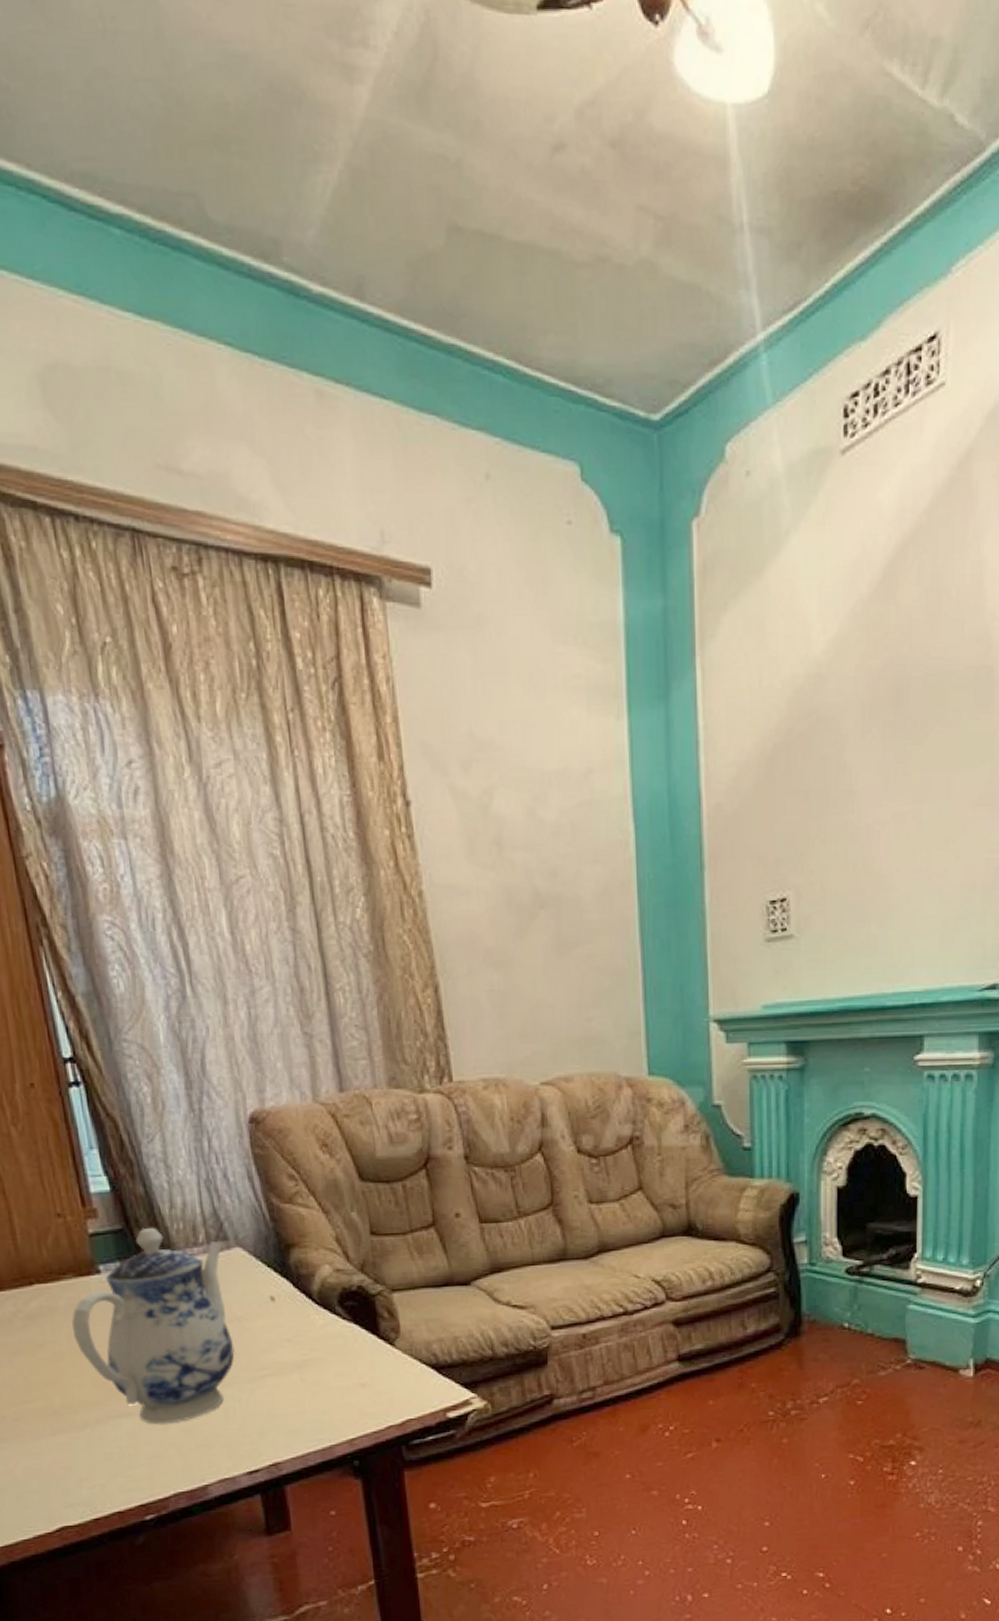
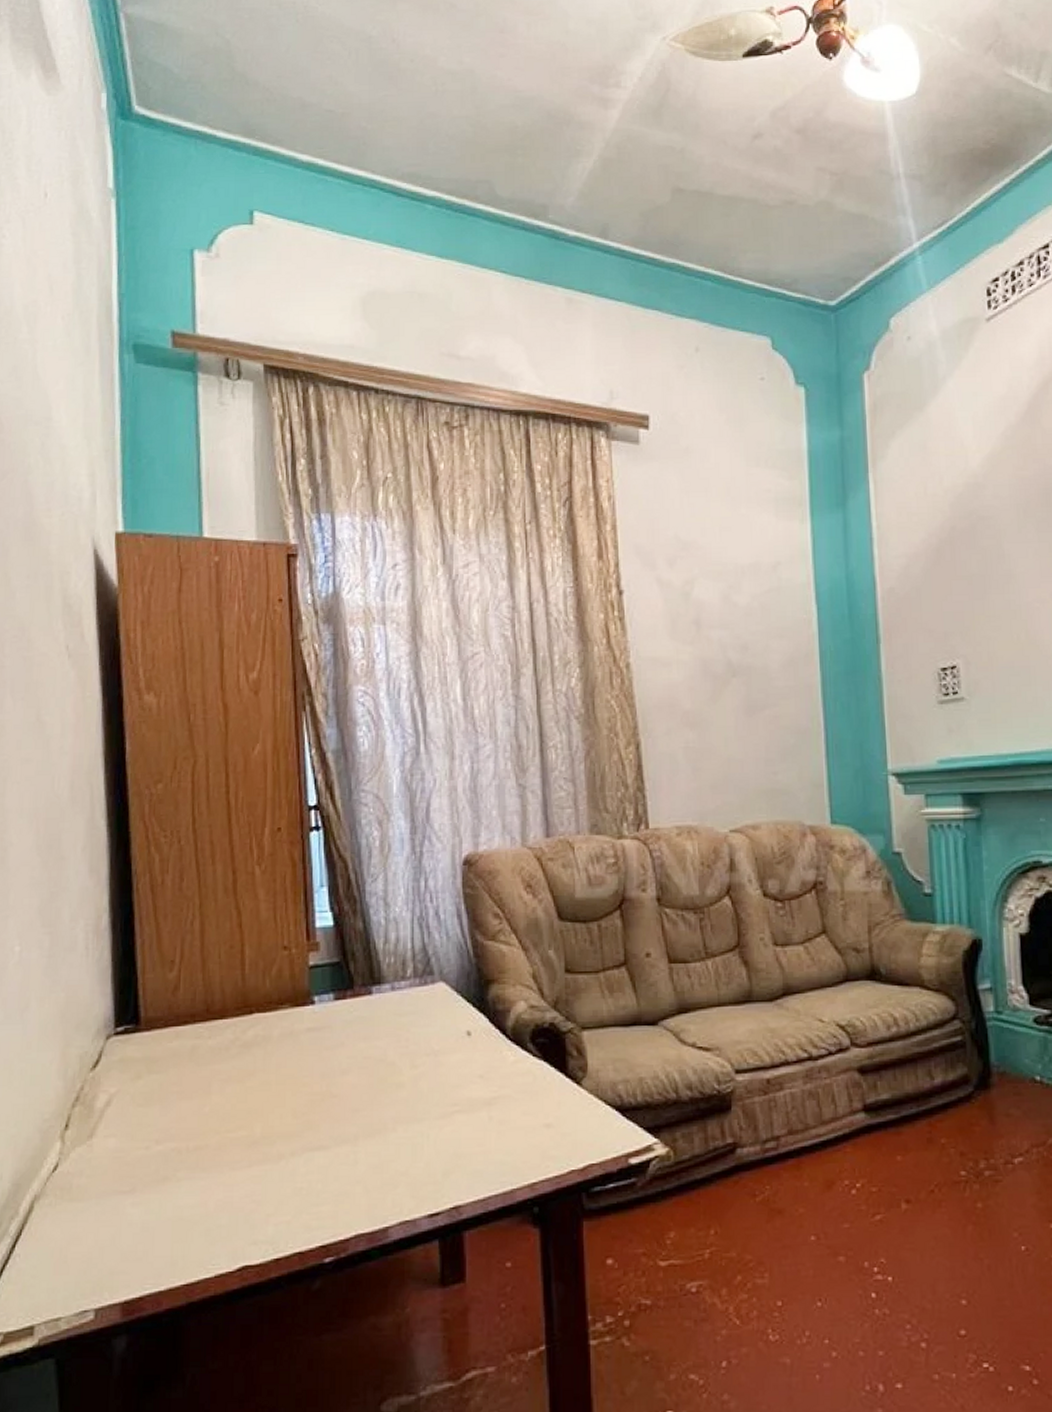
teapot: present [72,1227,235,1425] -> none [282,961,429,1159]

